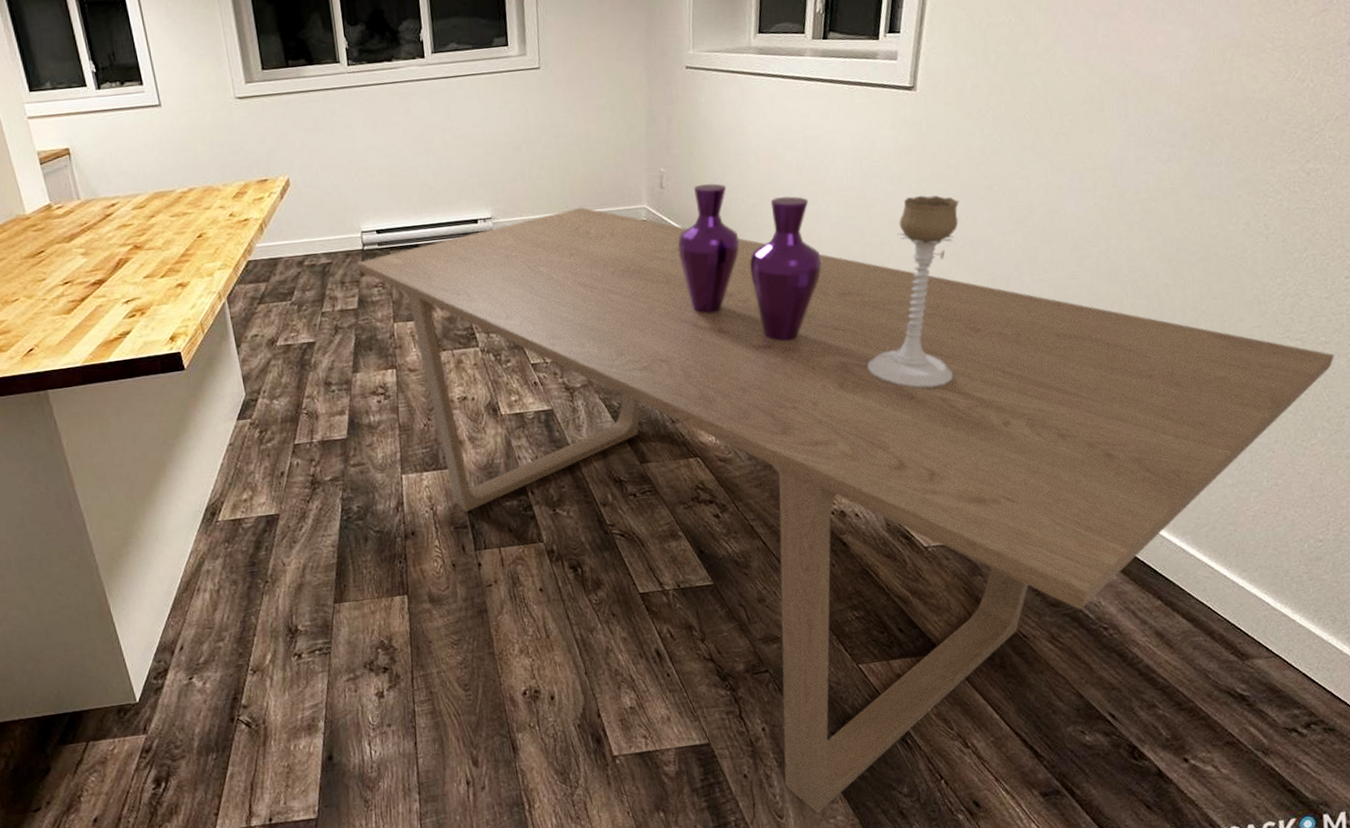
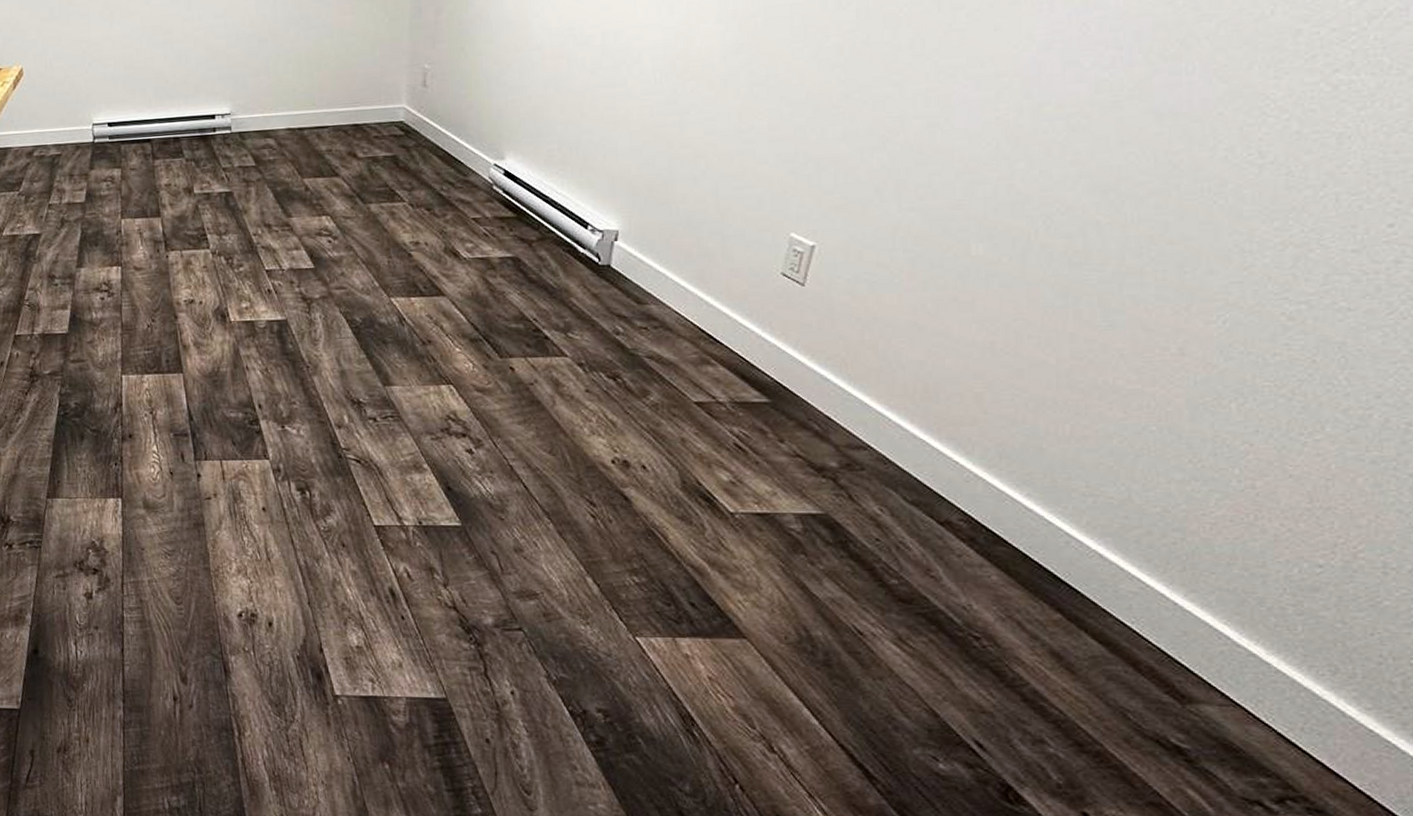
dining table: present [358,207,1335,814] -> none [88,104,1362,797]
vase: present [677,183,822,342] -> none [440,82,616,263]
candle holder: present [867,195,959,388] -> none [667,101,803,328]

